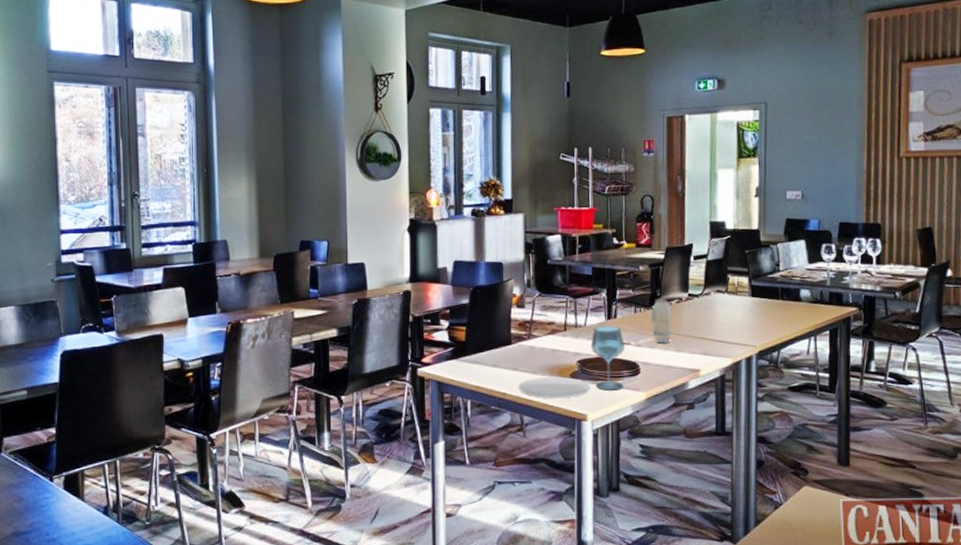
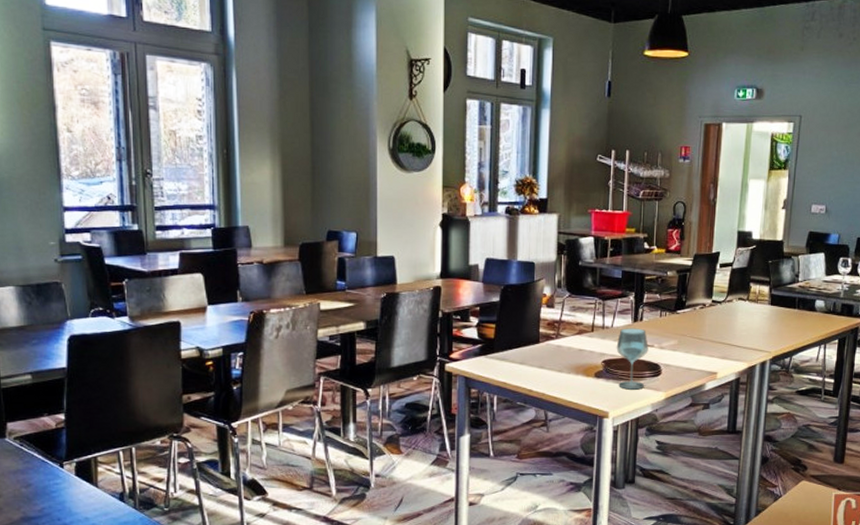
plate: present [518,376,591,399] -> none [543,375,614,397]
vase: present [651,298,672,344] -> none [675,303,695,347]

